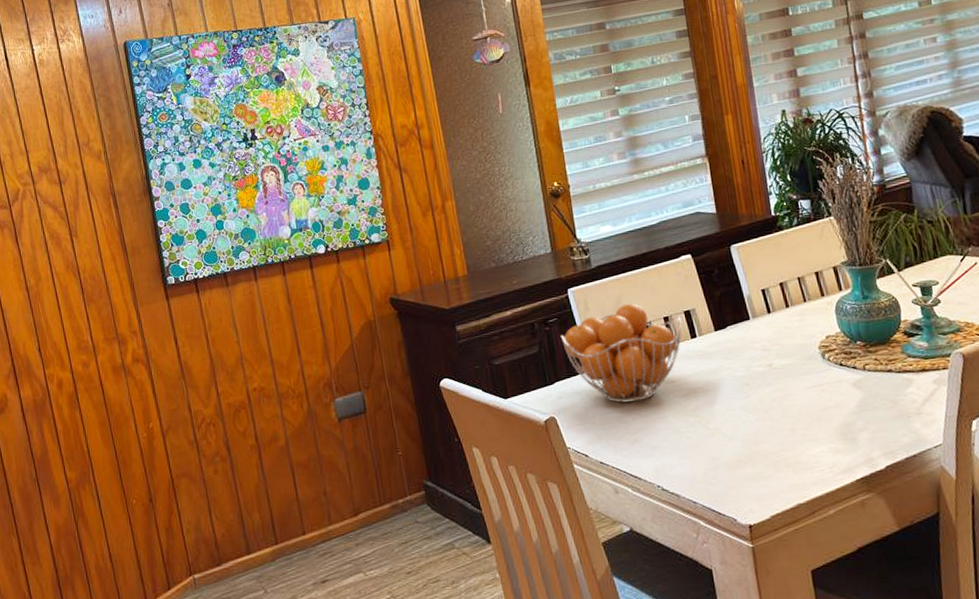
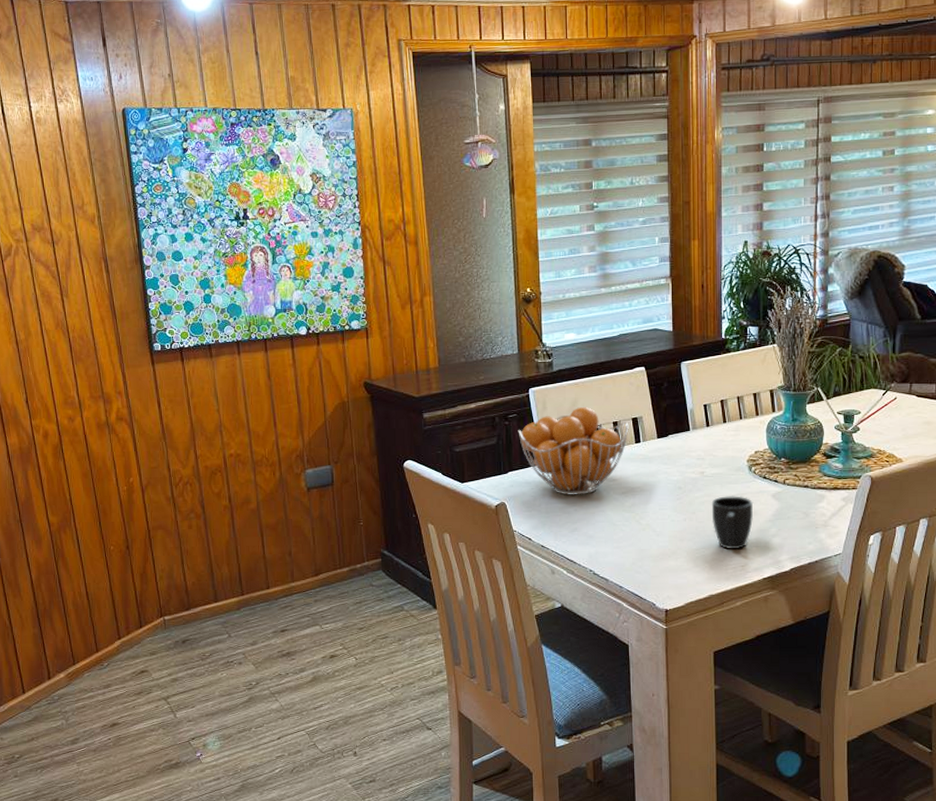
mug: none [785,387,835,450] -> present [711,496,754,550]

